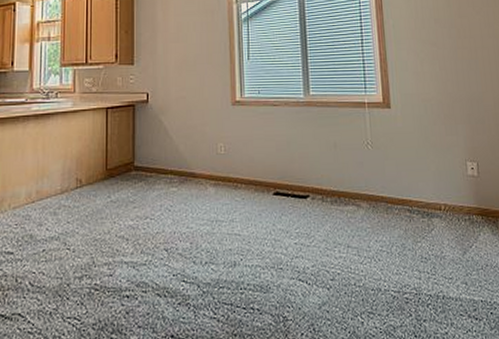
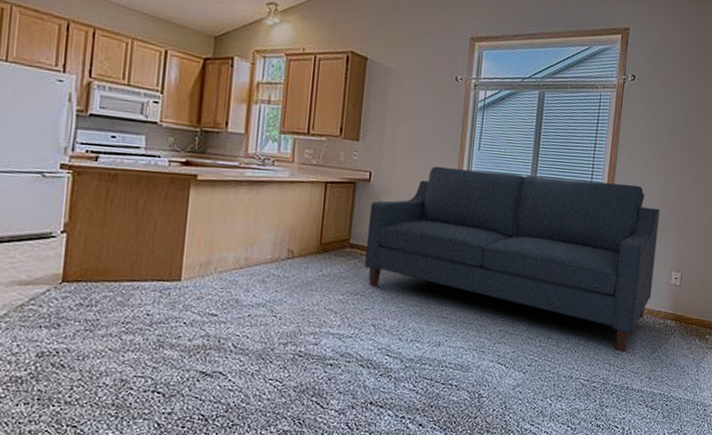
sofa: none [150,75,450,257] -> present [364,166,660,353]

